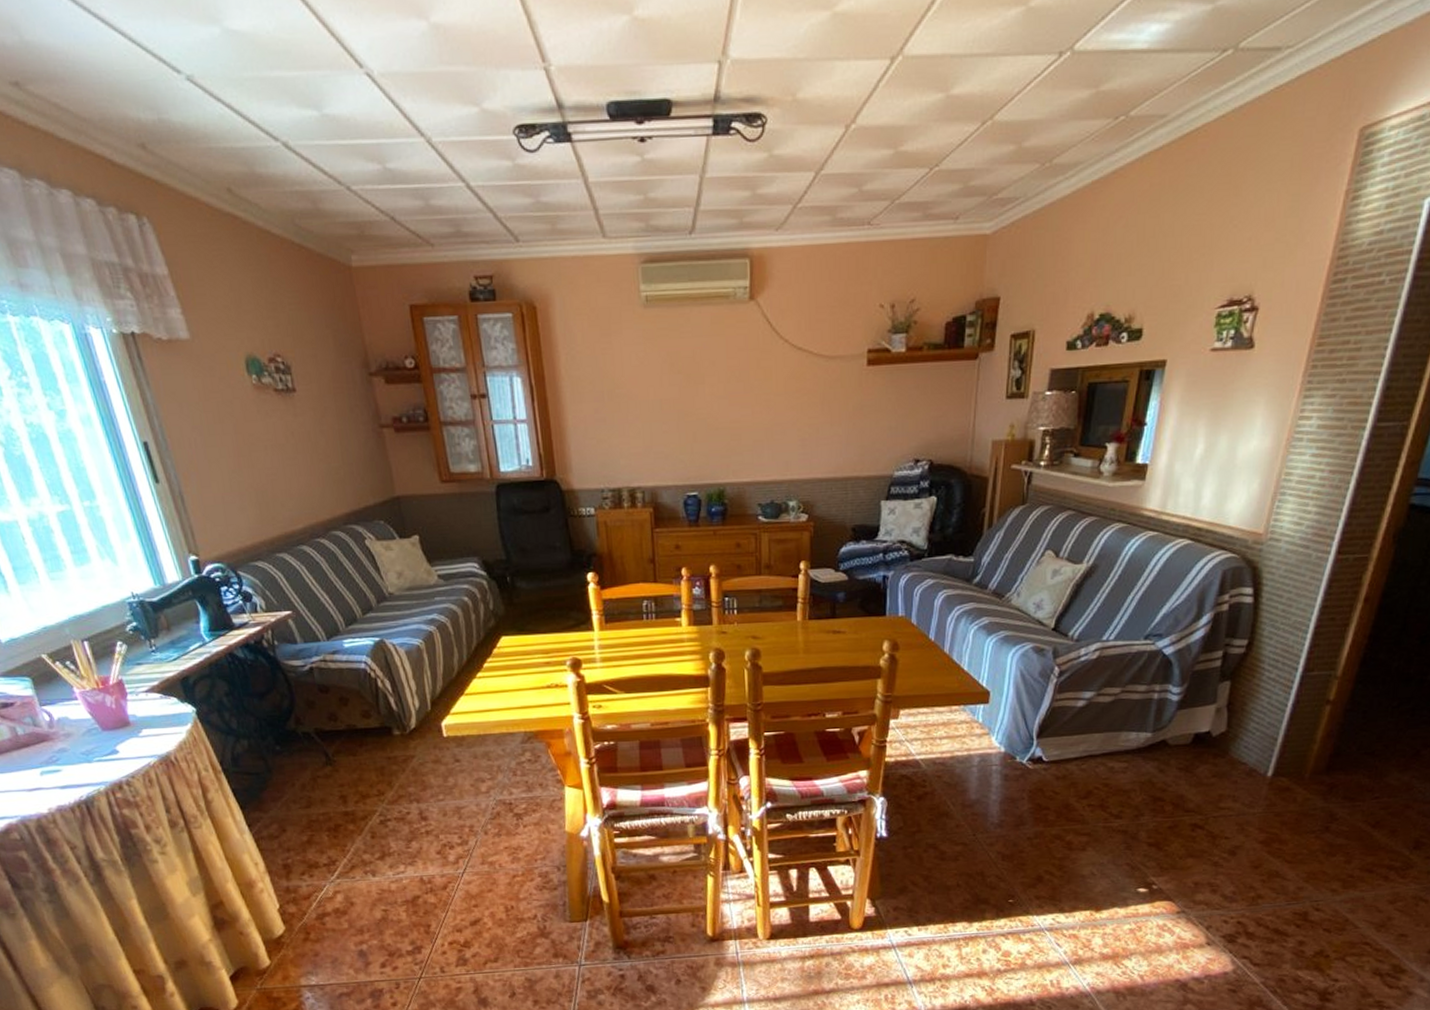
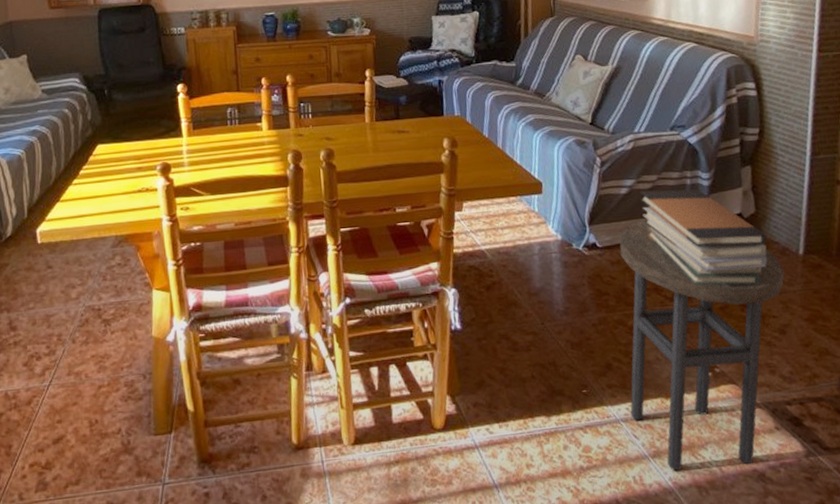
side table: none [1056,734,1246,977] -> present [620,219,784,471]
book stack: none [1097,703,1235,807] -> present [639,189,767,286]

